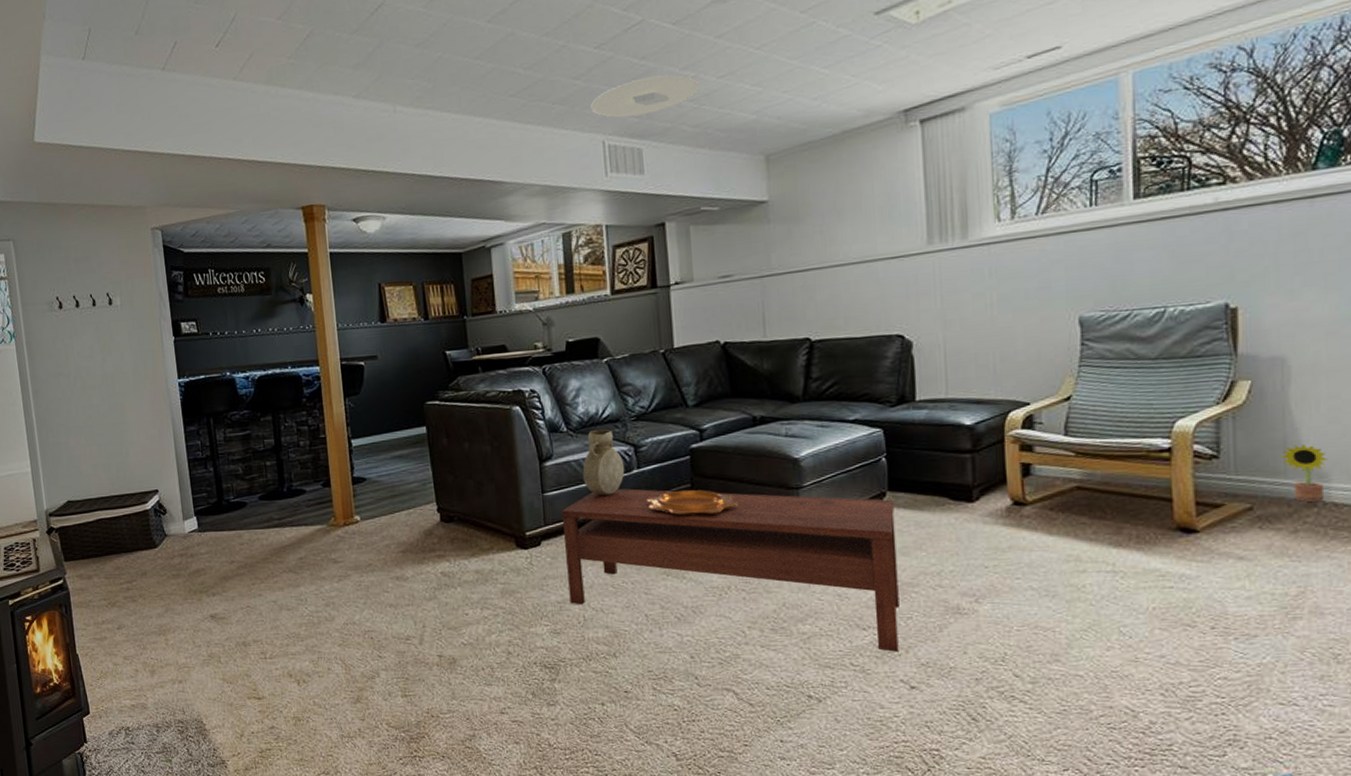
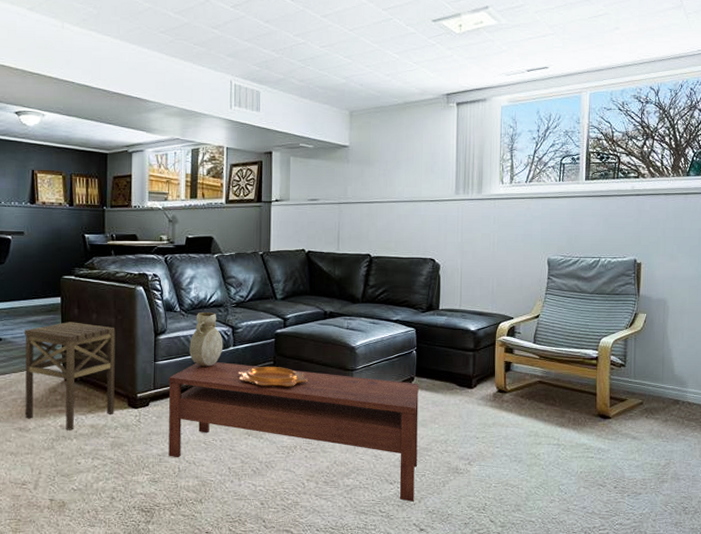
side table: none [389,453,501,578] -> present [24,322,116,430]
ceiling light: present [590,74,700,119] -> none [224,37,307,66]
decorative plant: present [1280,444,1328,503] -> none [660,360,687,401]

